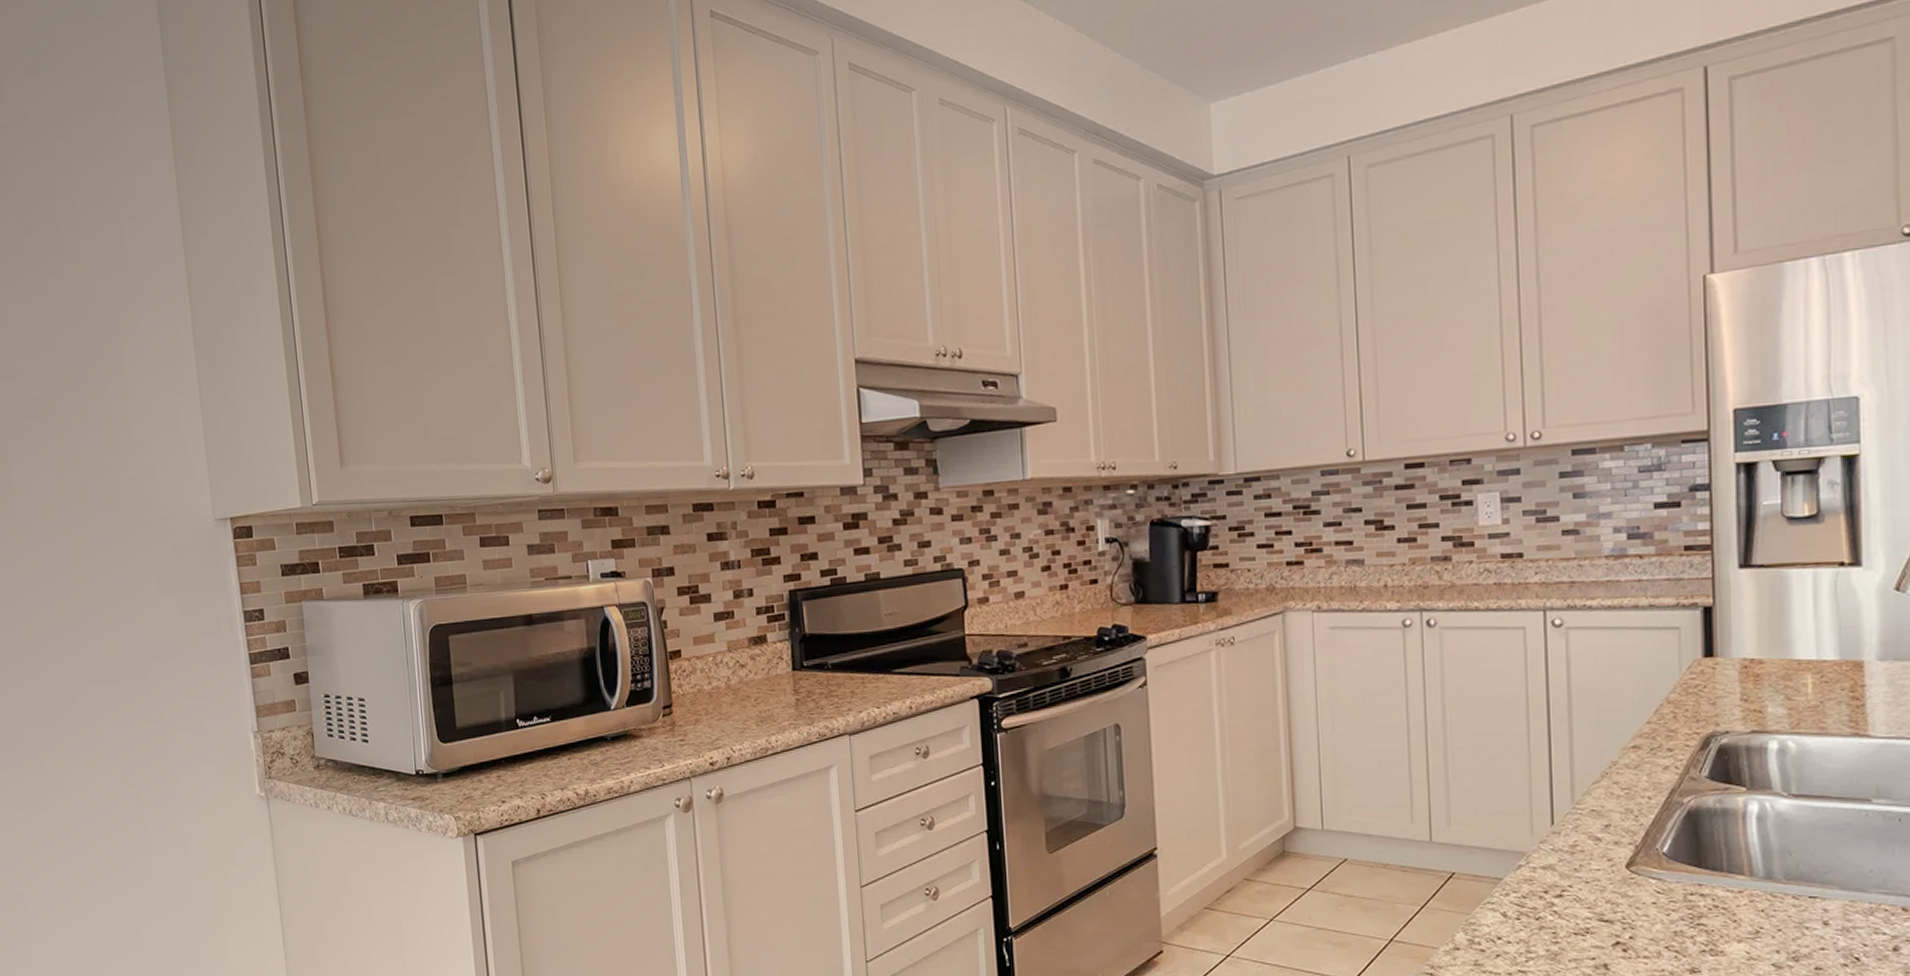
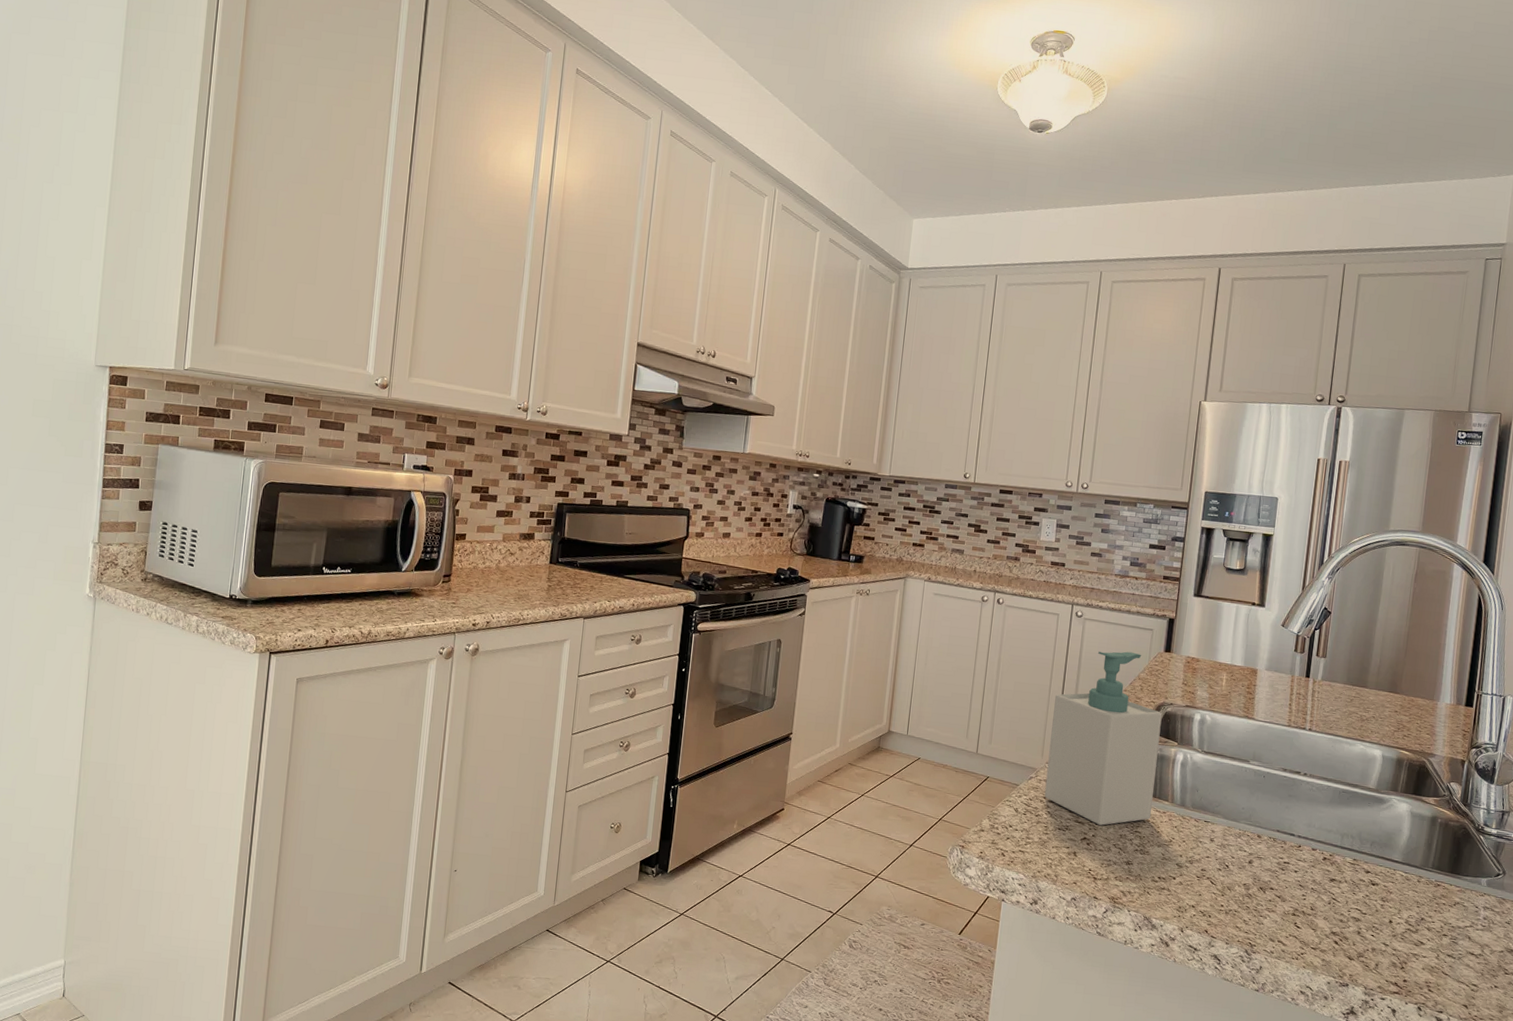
soap bottle: none [1537,665,1720,922] -> present [1044,651,1162,826]

